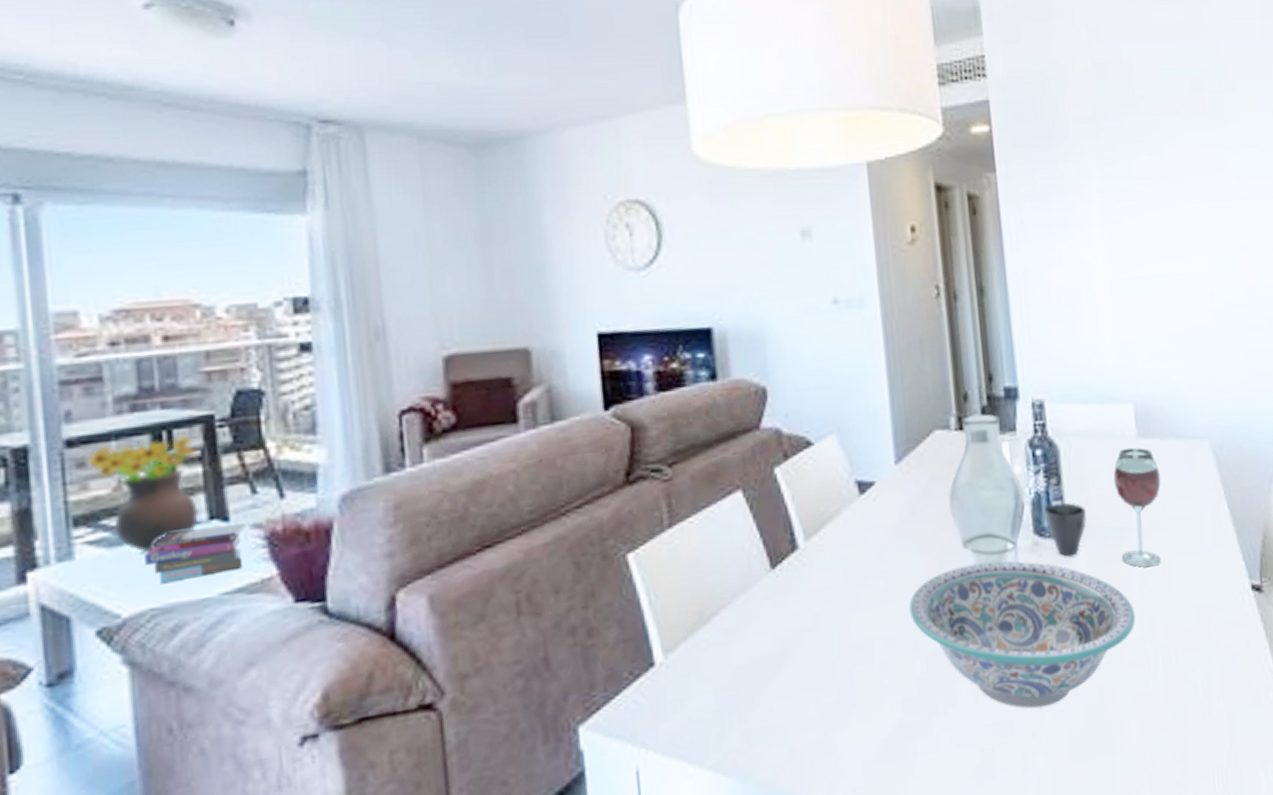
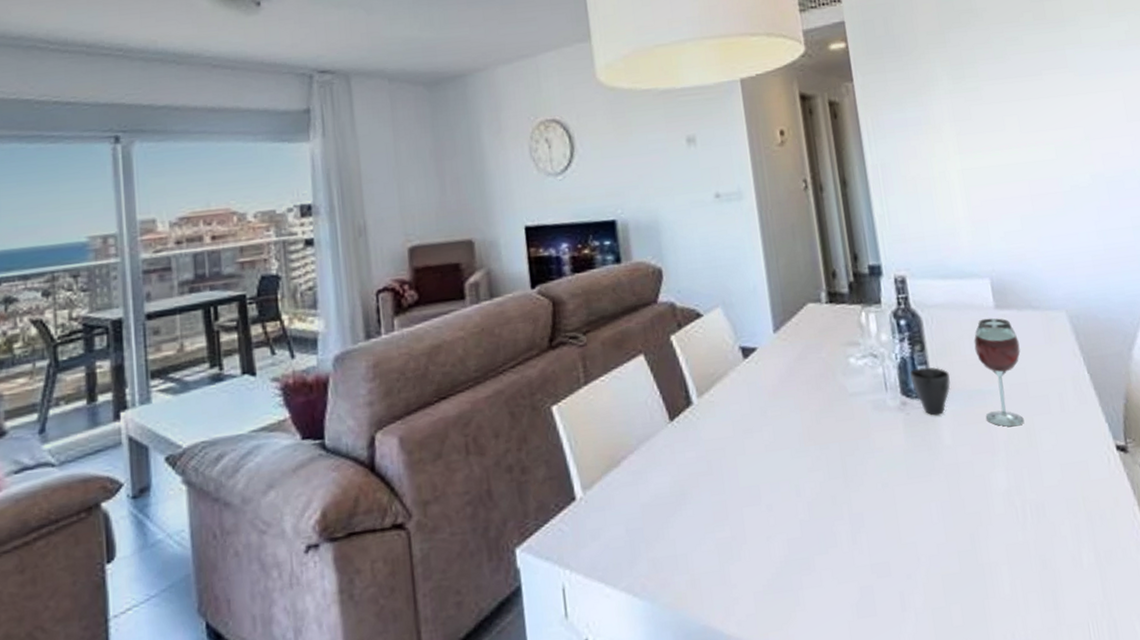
flower arrangement: present [86,432,201,552] -> none [160,308,236,398]
books: present [145,523,246,584] -> none [198,377,268,423]
decorative bowl: present [909,561,1136,708] -> none [790,418,1003,552]
vase: present [948,414,1026,568] -> none [822,289,893,423]

